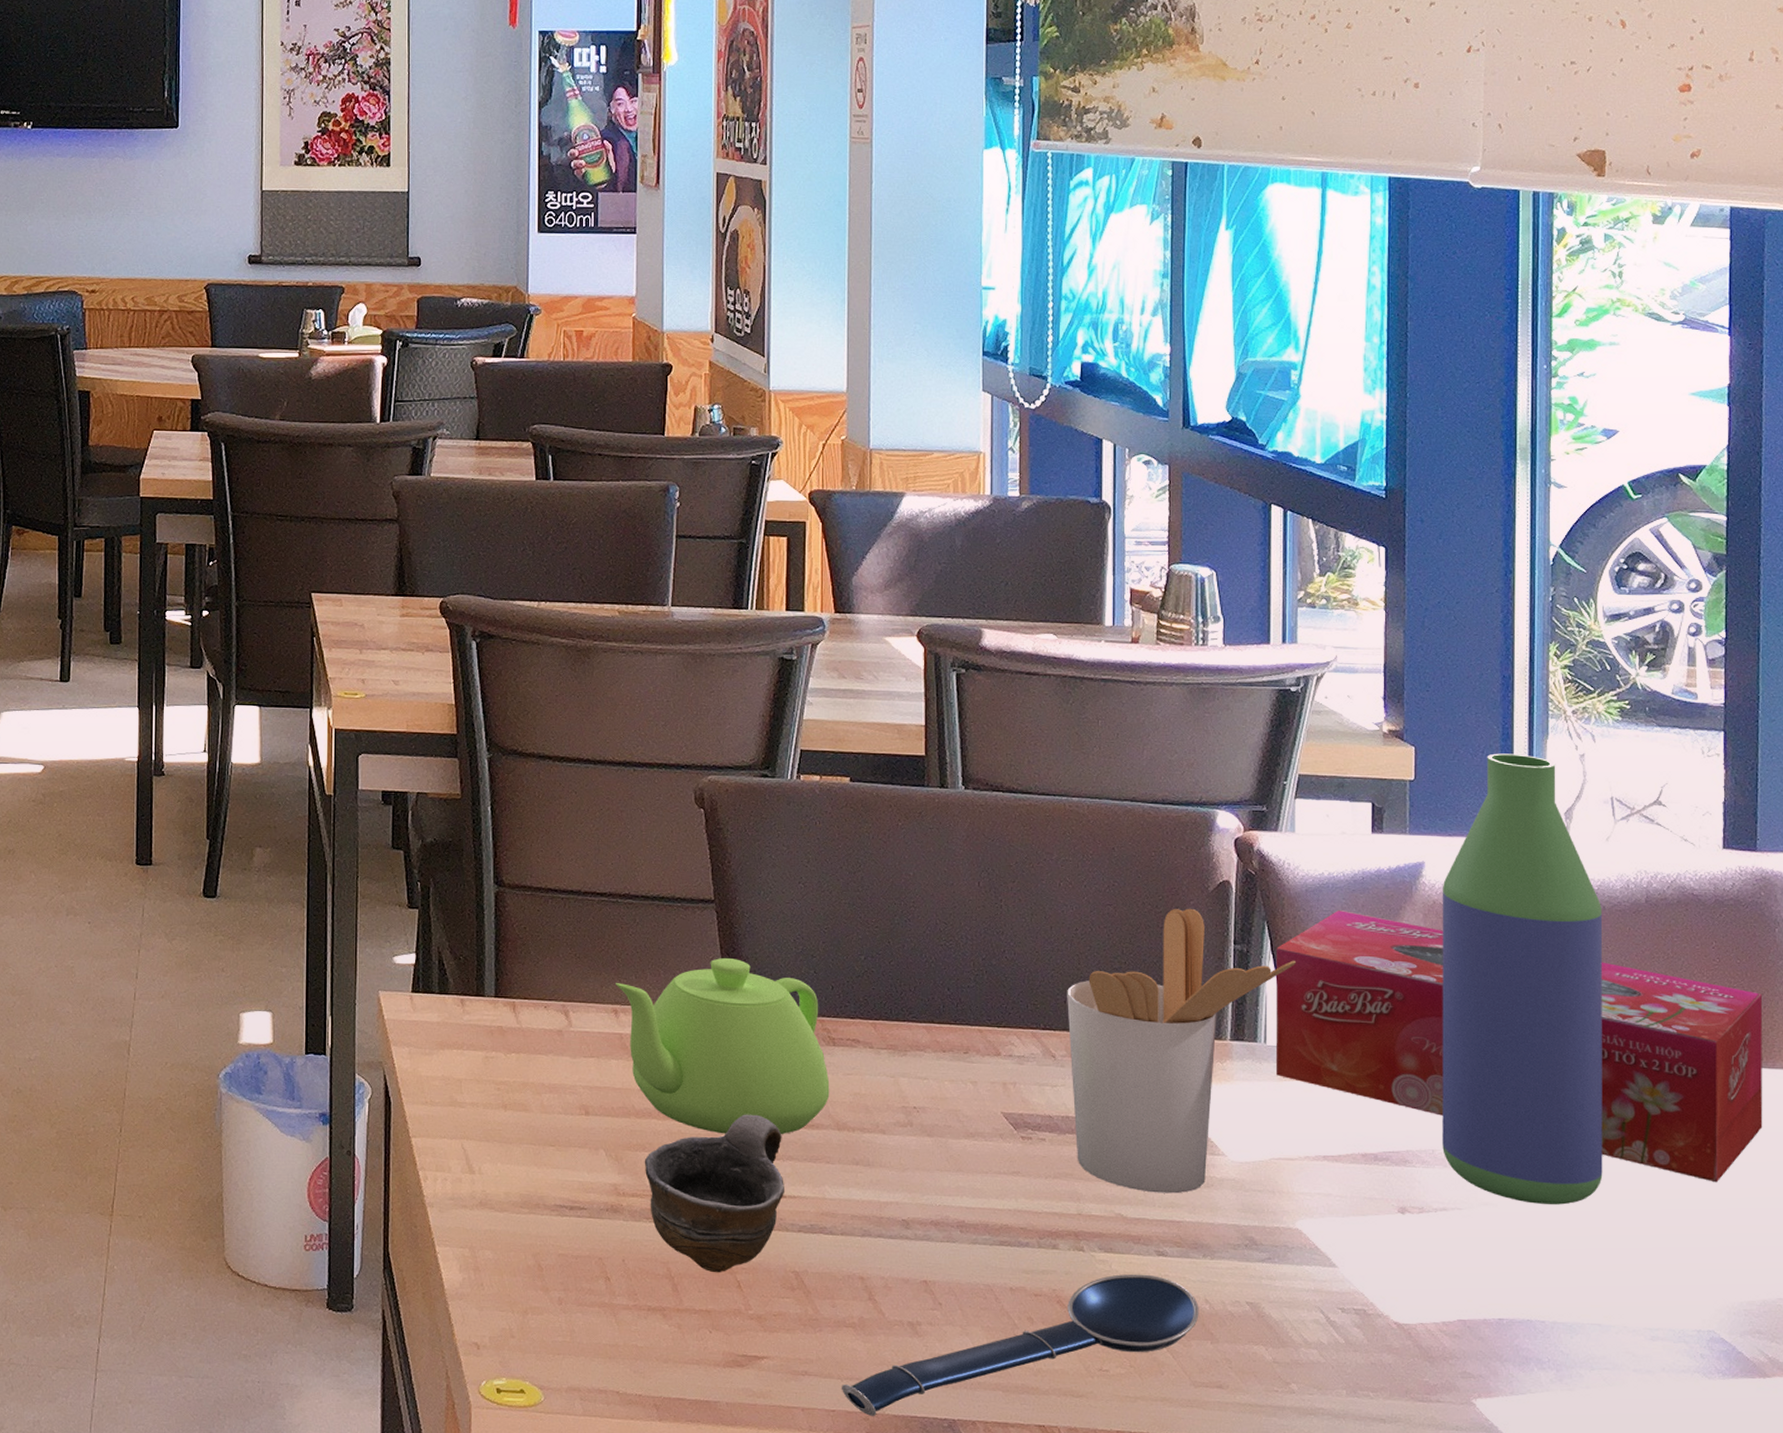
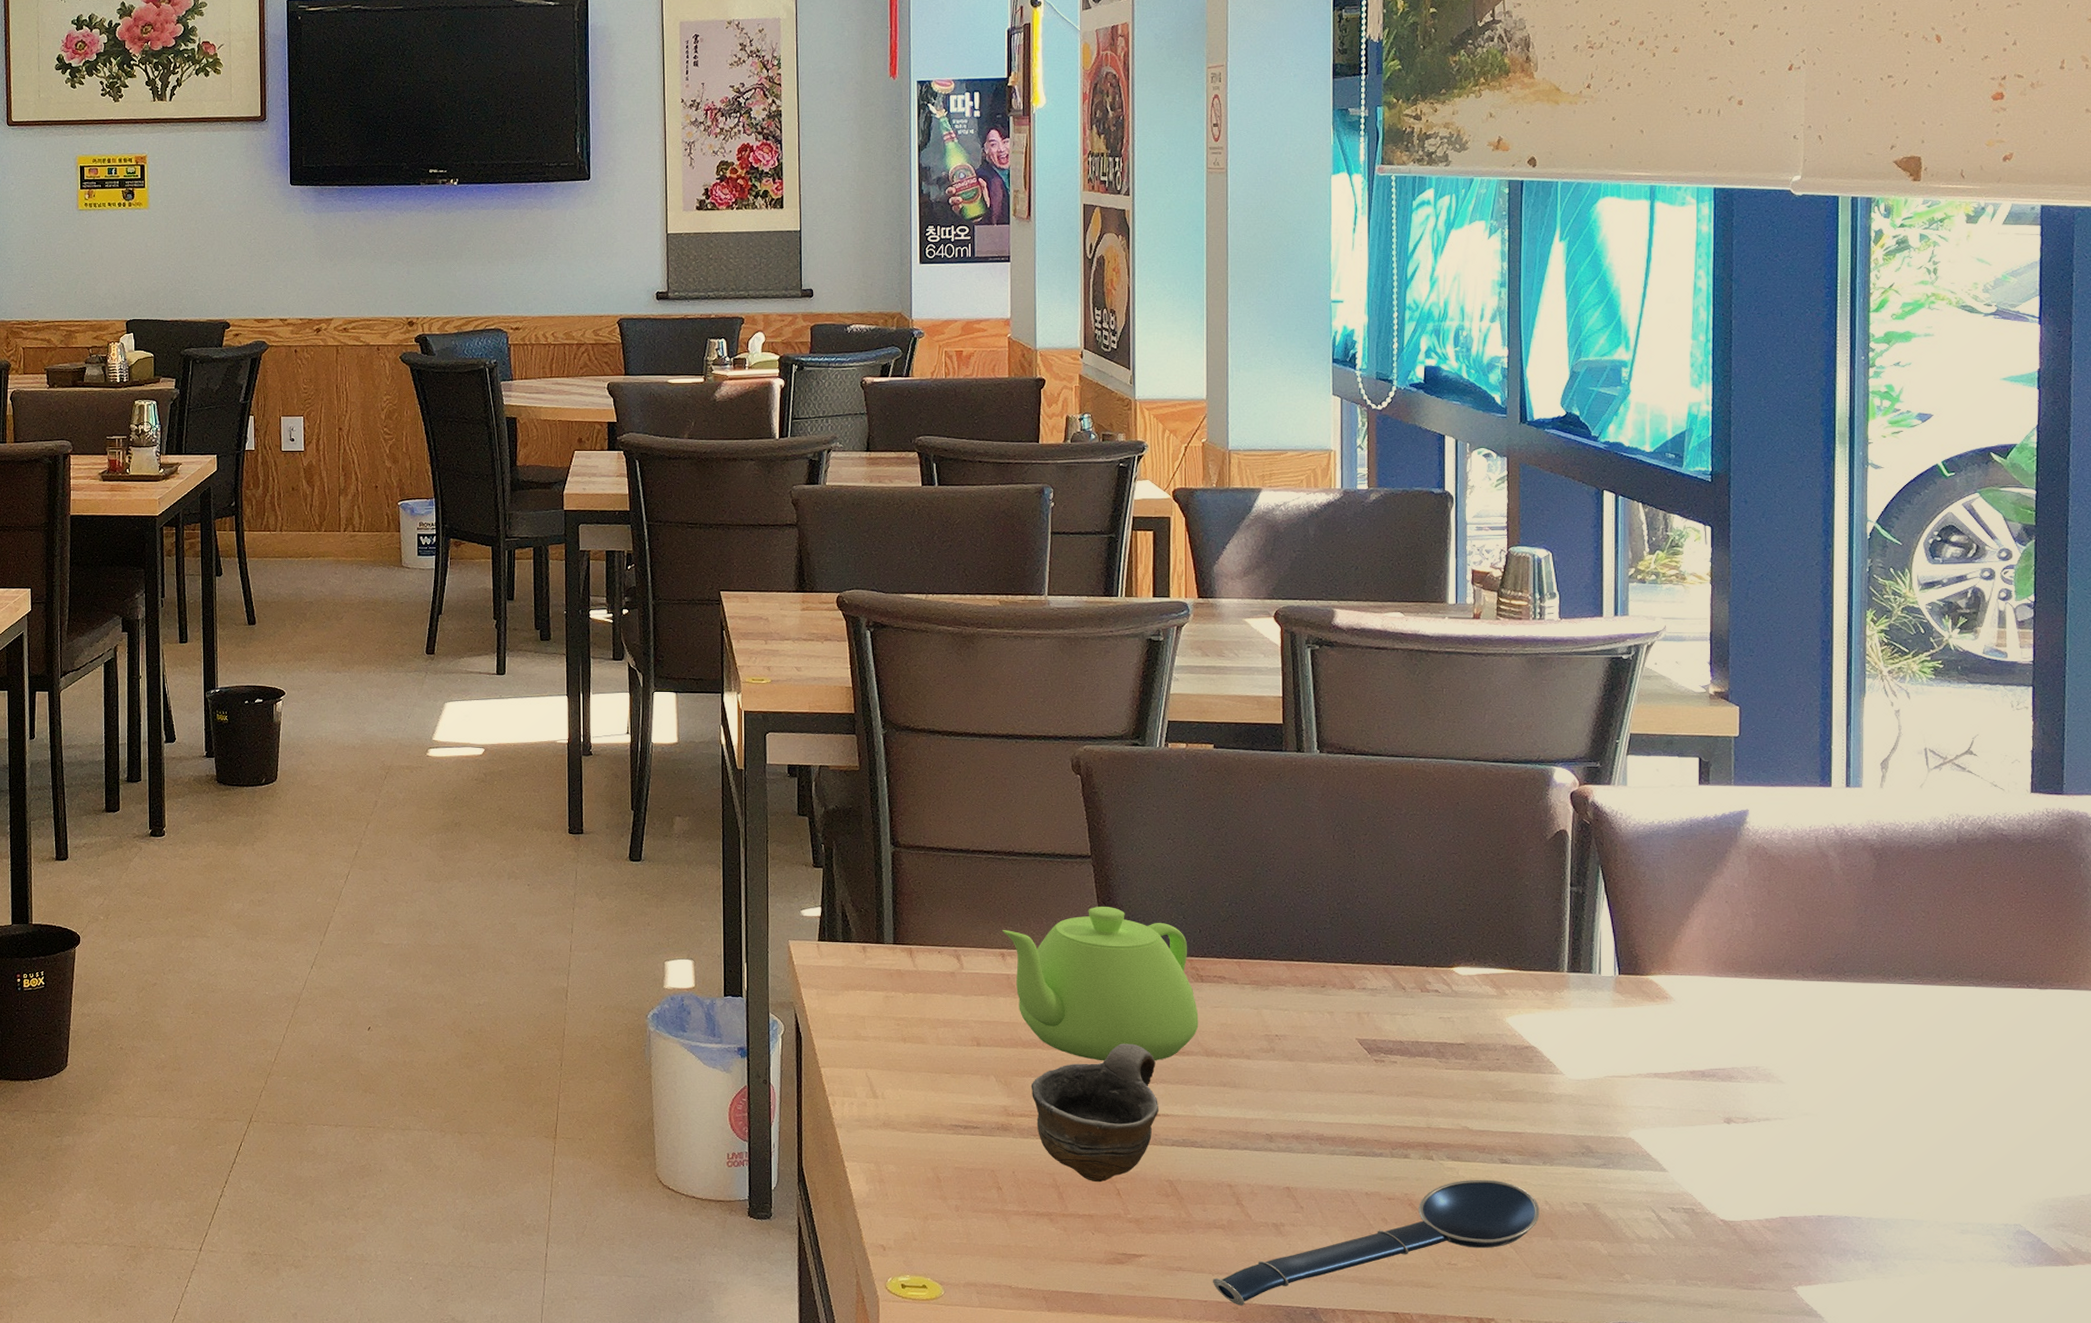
utensil holder: present [1067,908,1296,1194] -> none [1416,855,1628,1108]
tissue box: present [1277,909,1763,1183] -> none [1610,854,2067,1093]
bottle: present [1442,753,1603,1205] -> none [1765,711,1917,1114]

